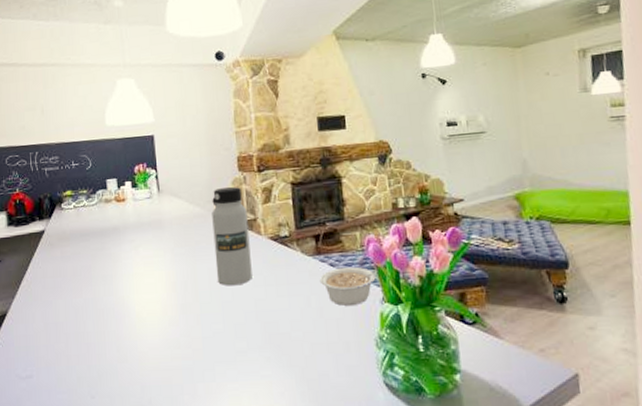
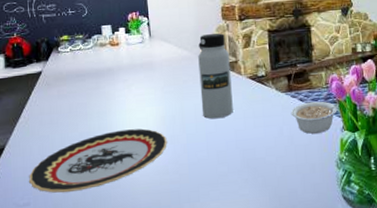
plate: none [31,295,178,366] -> present [28,128,167,193]

